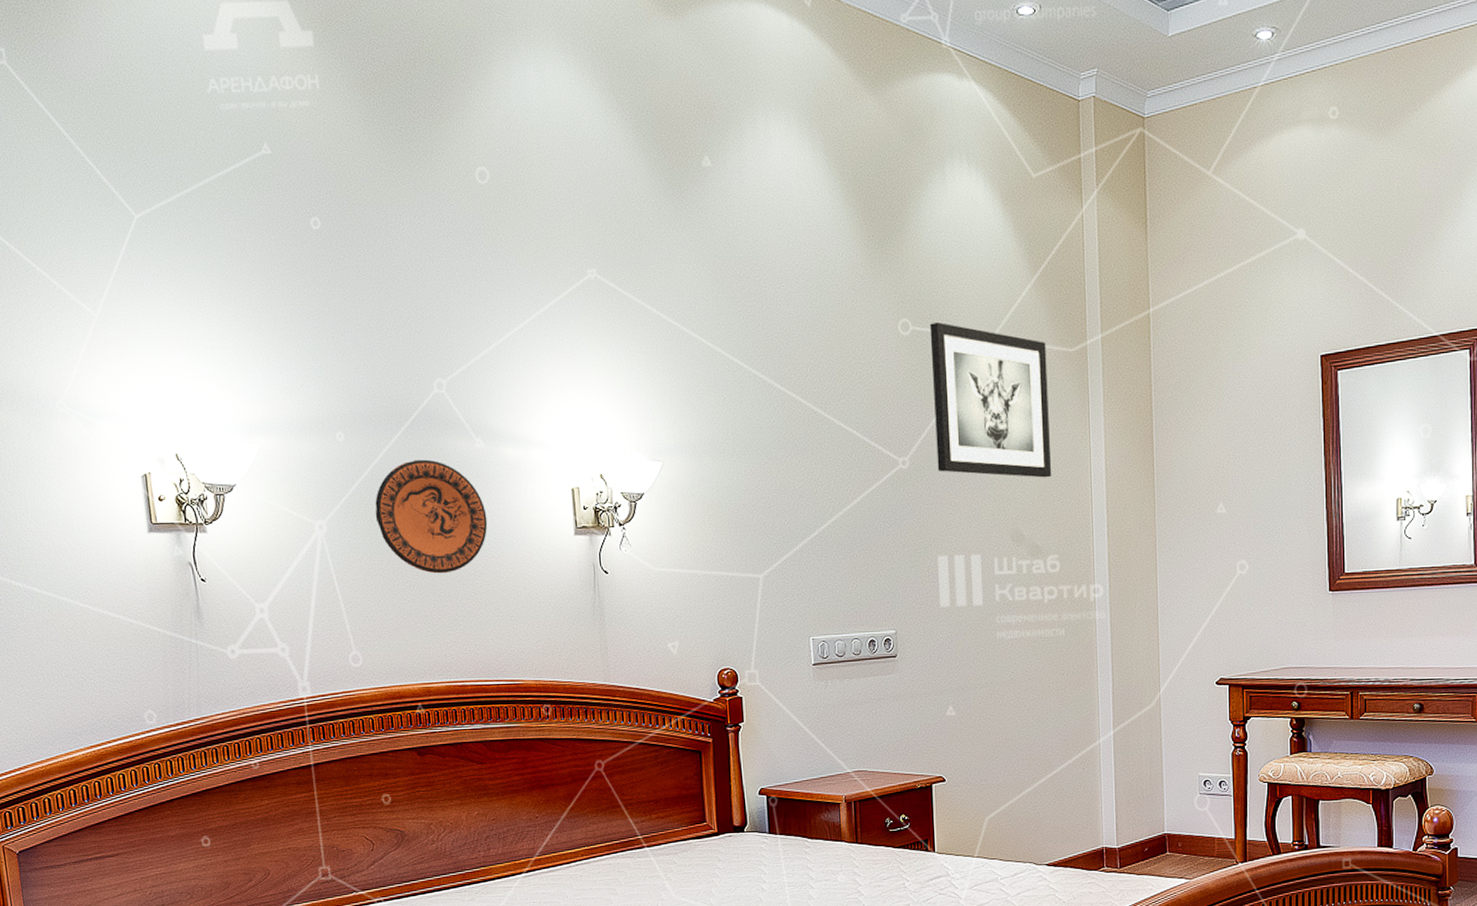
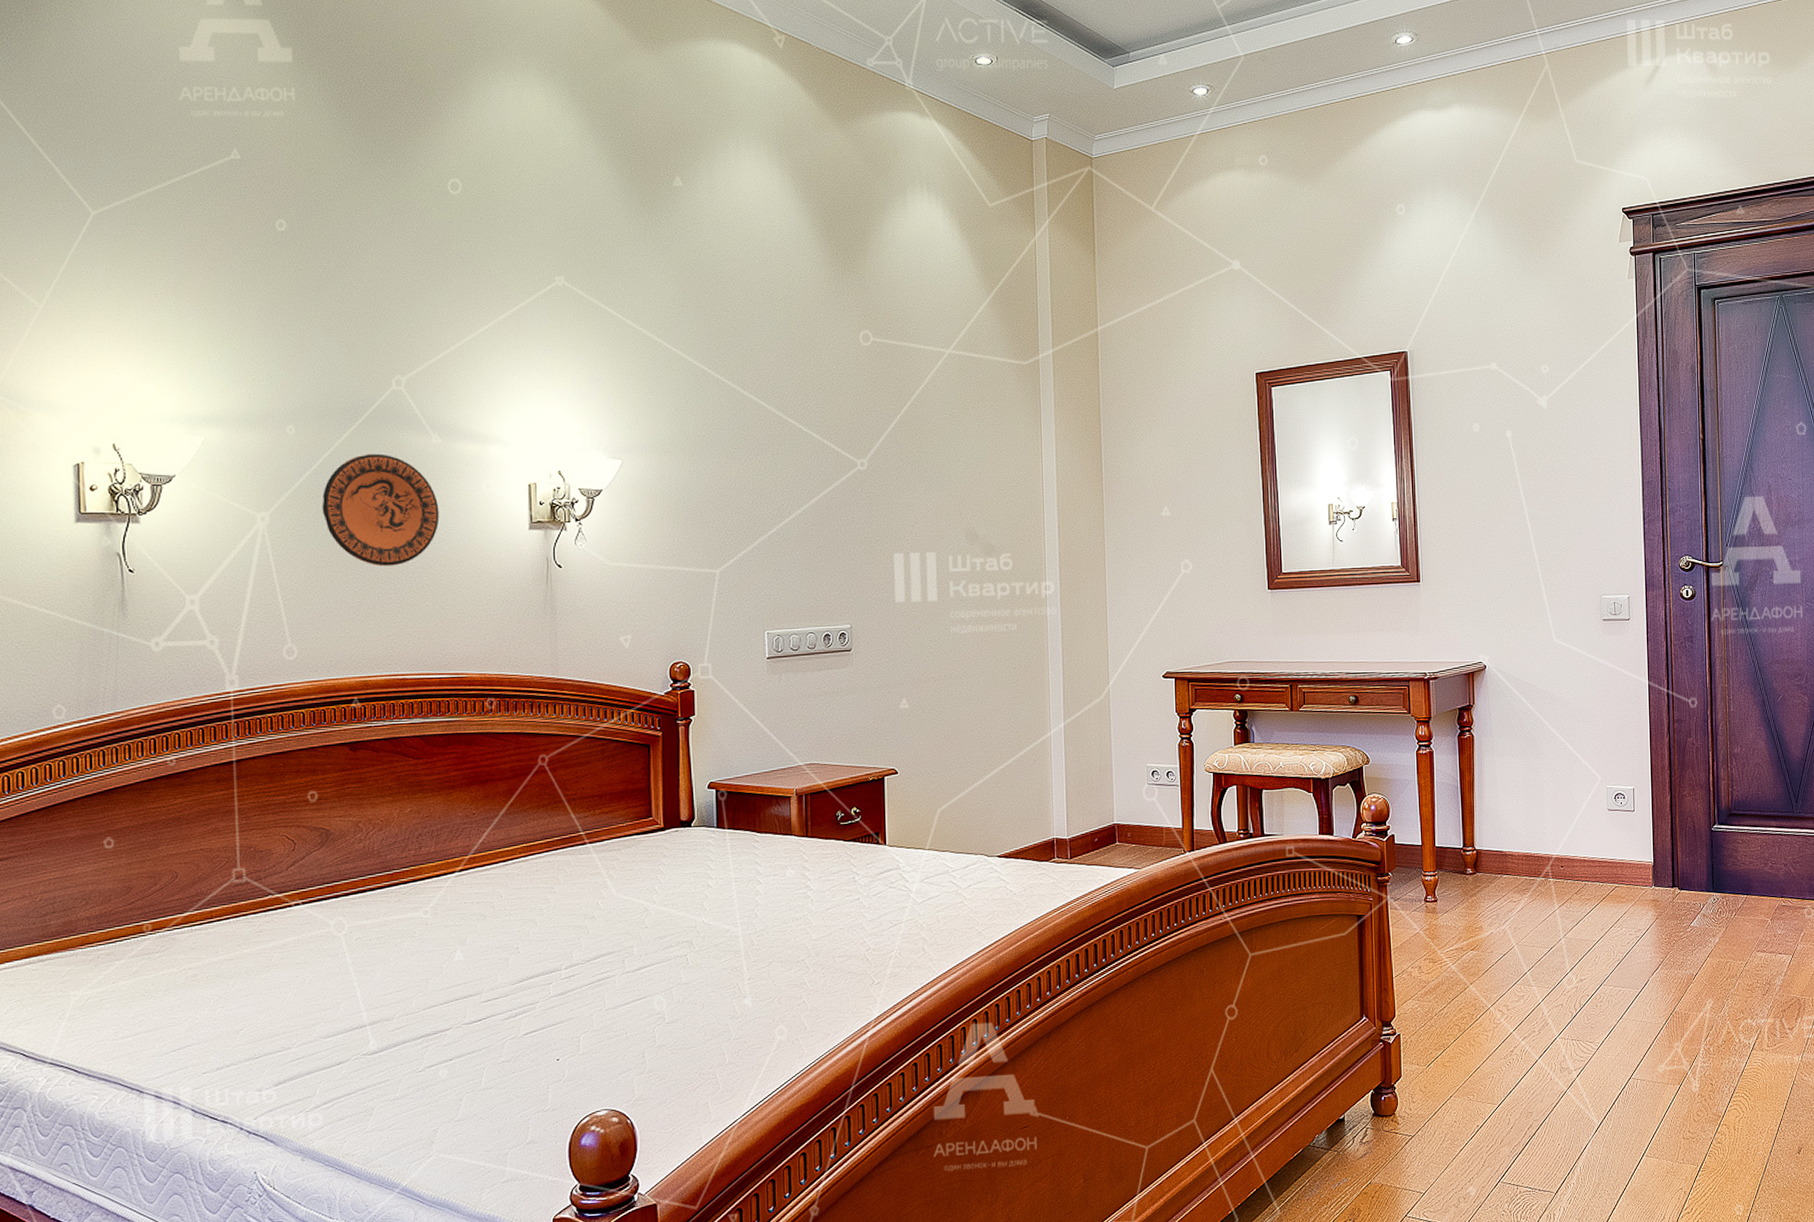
wall art: present [929,322,1052,478] -> none [889,335,1006,481]

